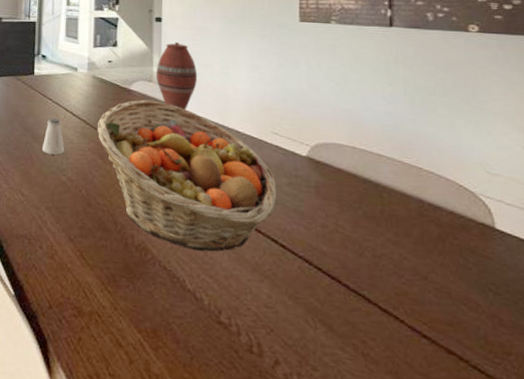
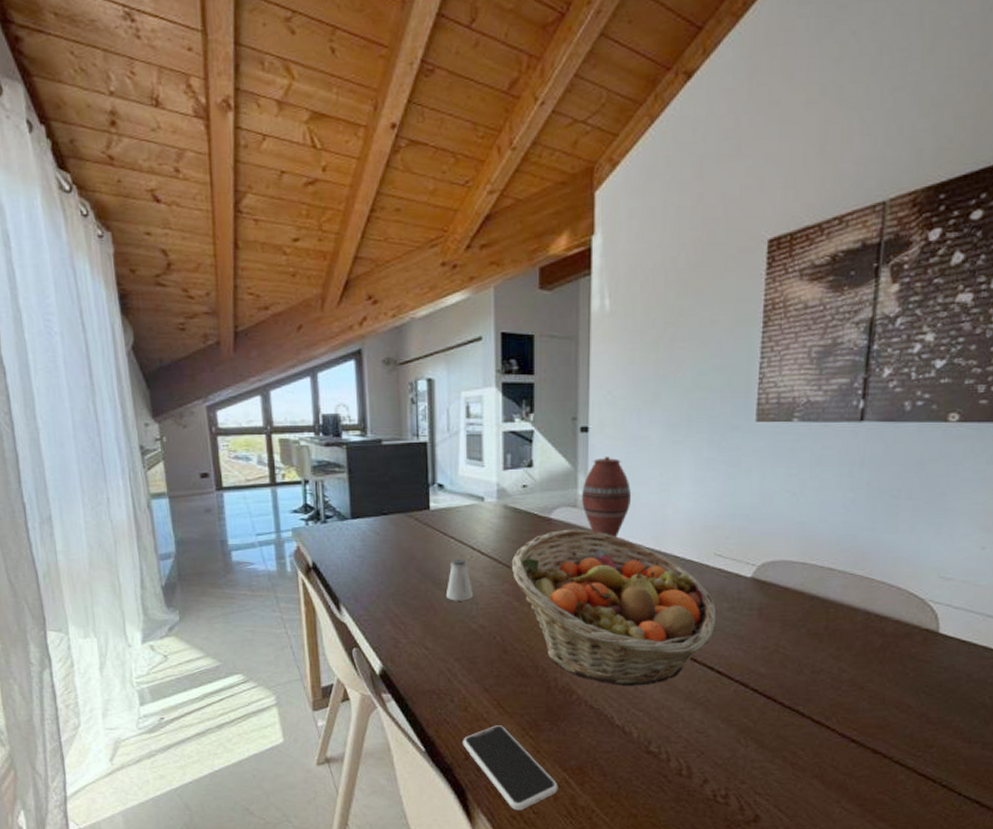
smartphone: none [48,276,134,371] -> present [463,725,558,811]

